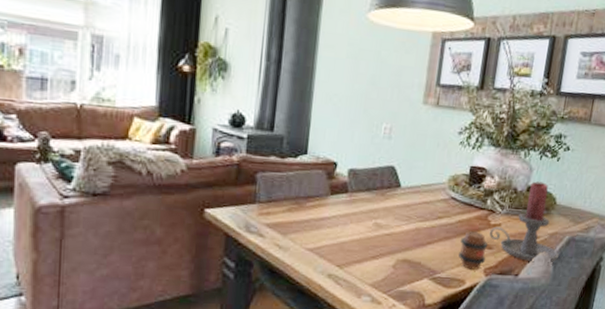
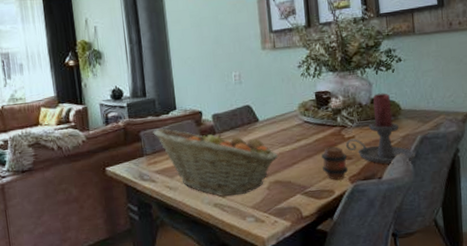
fruit basket: none [272,173,414,268] -> present [153,128,278,196]

